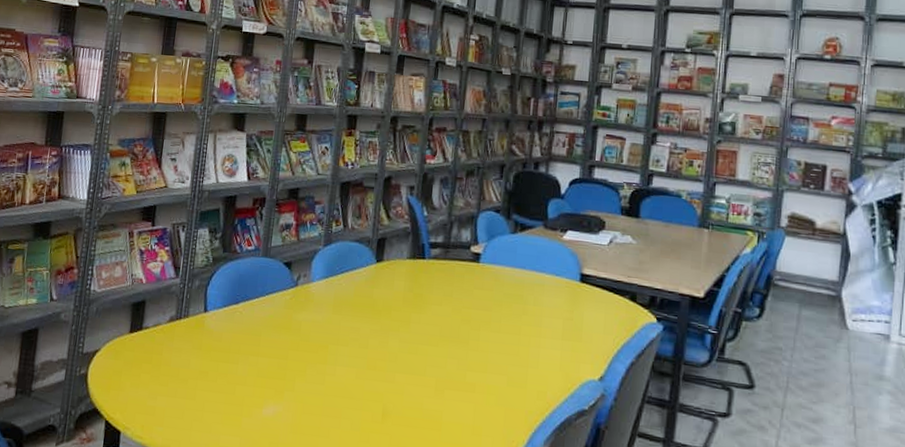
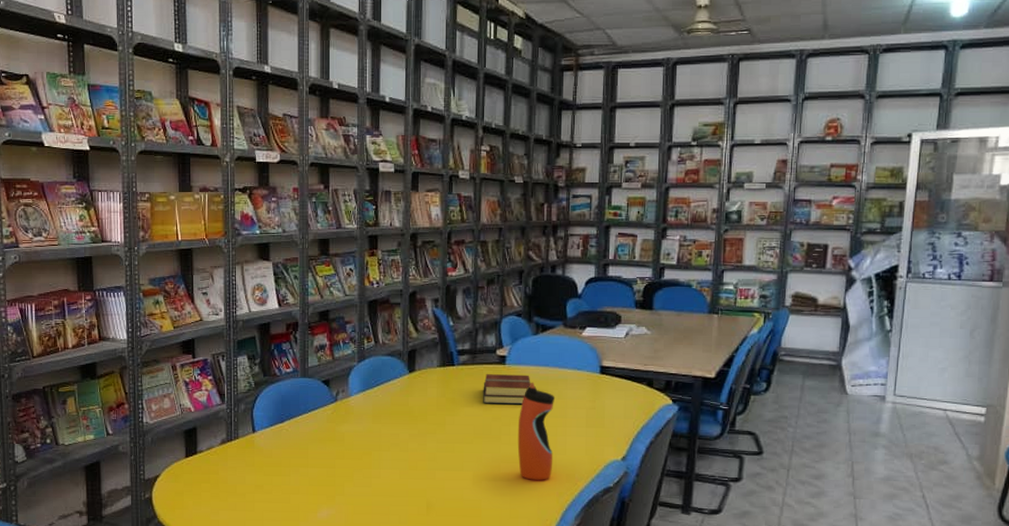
books: none [452,271,506,308] -> present [483,374,531,405]
water bottle: none [486,284,531,395] -> present [517,382,556,480]

